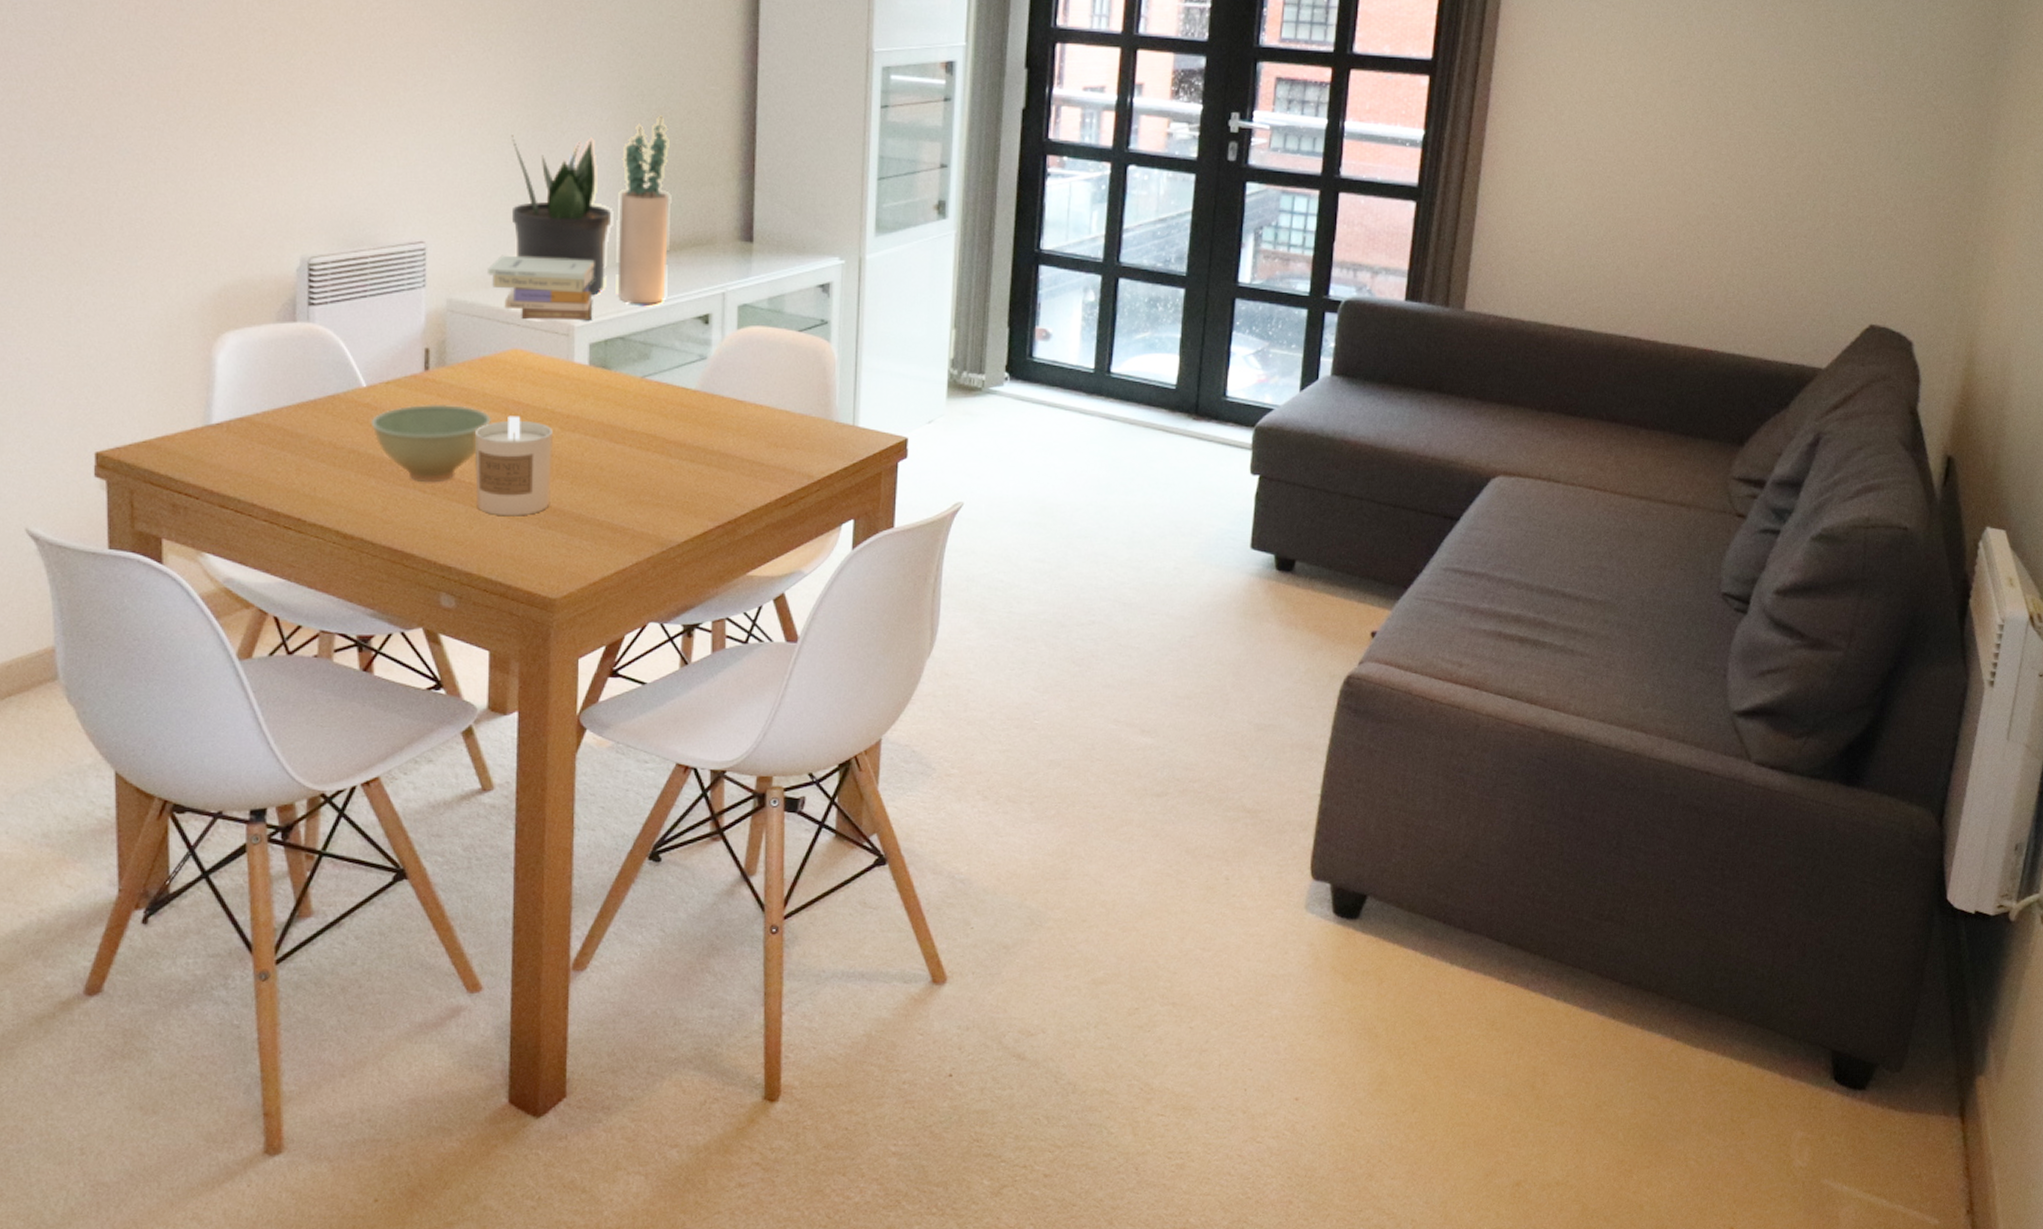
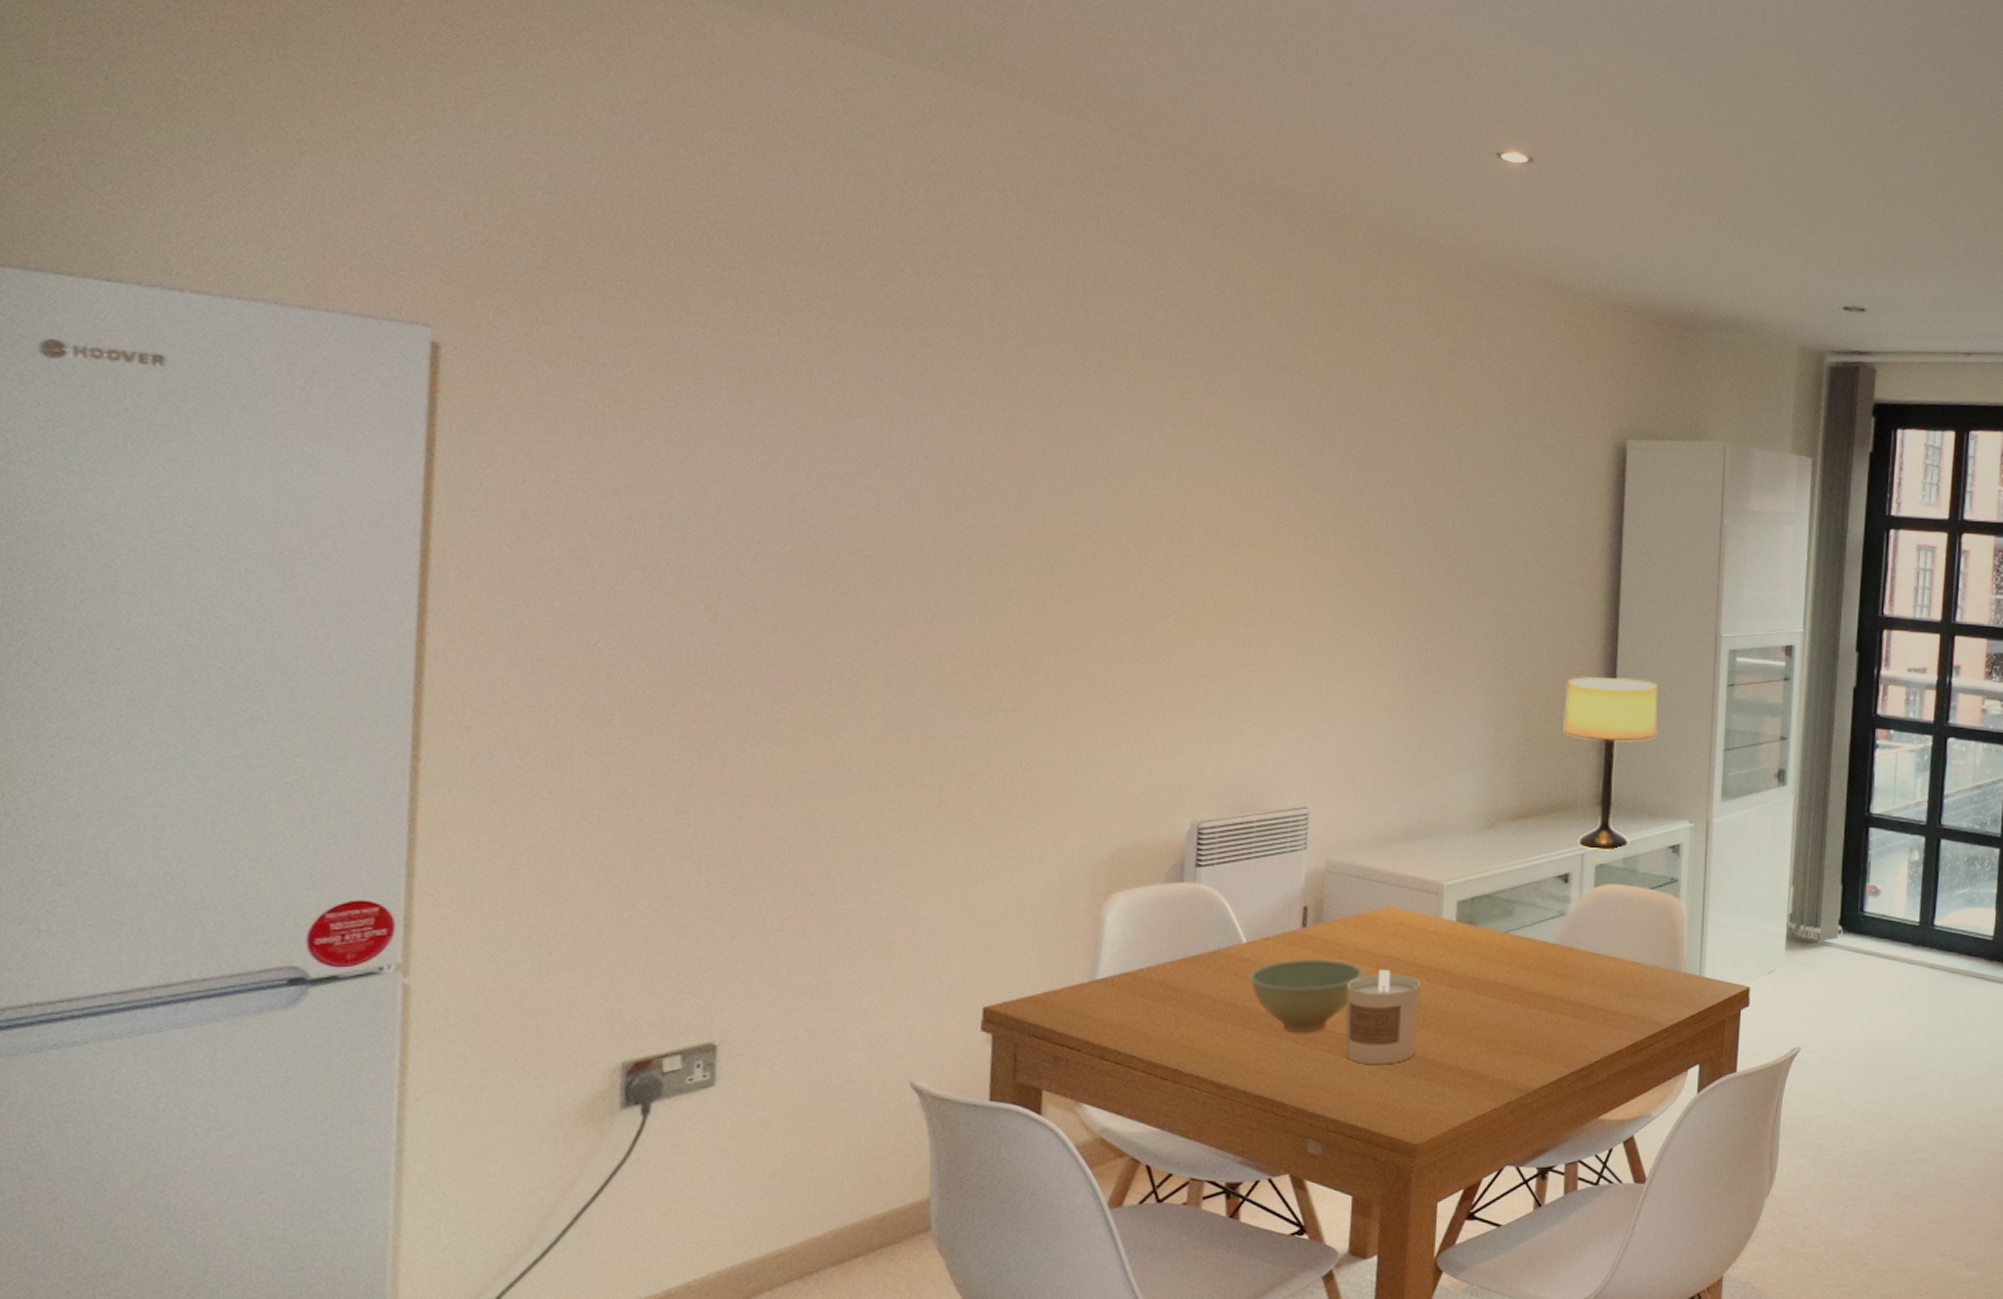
books: present [488,255,595,321] -> none [1365,819,1465,880]
planter: present [512,136,612,295] -> none [1390,711,1482,856]
vase: present [617,115,670,304] -> none [1484,693,1536,864]
table lamp: none [700,98,803,288] -> present [1564,677,1657,849]

